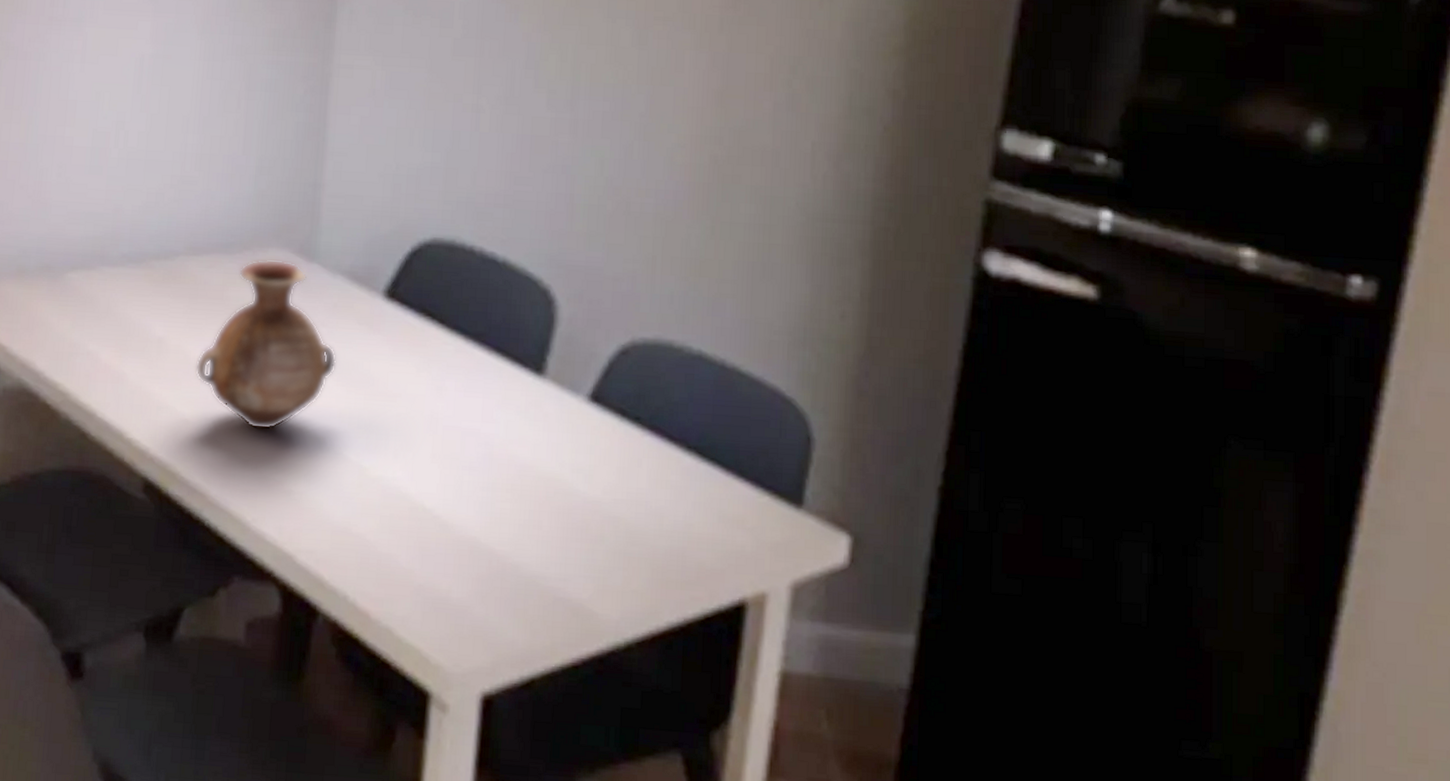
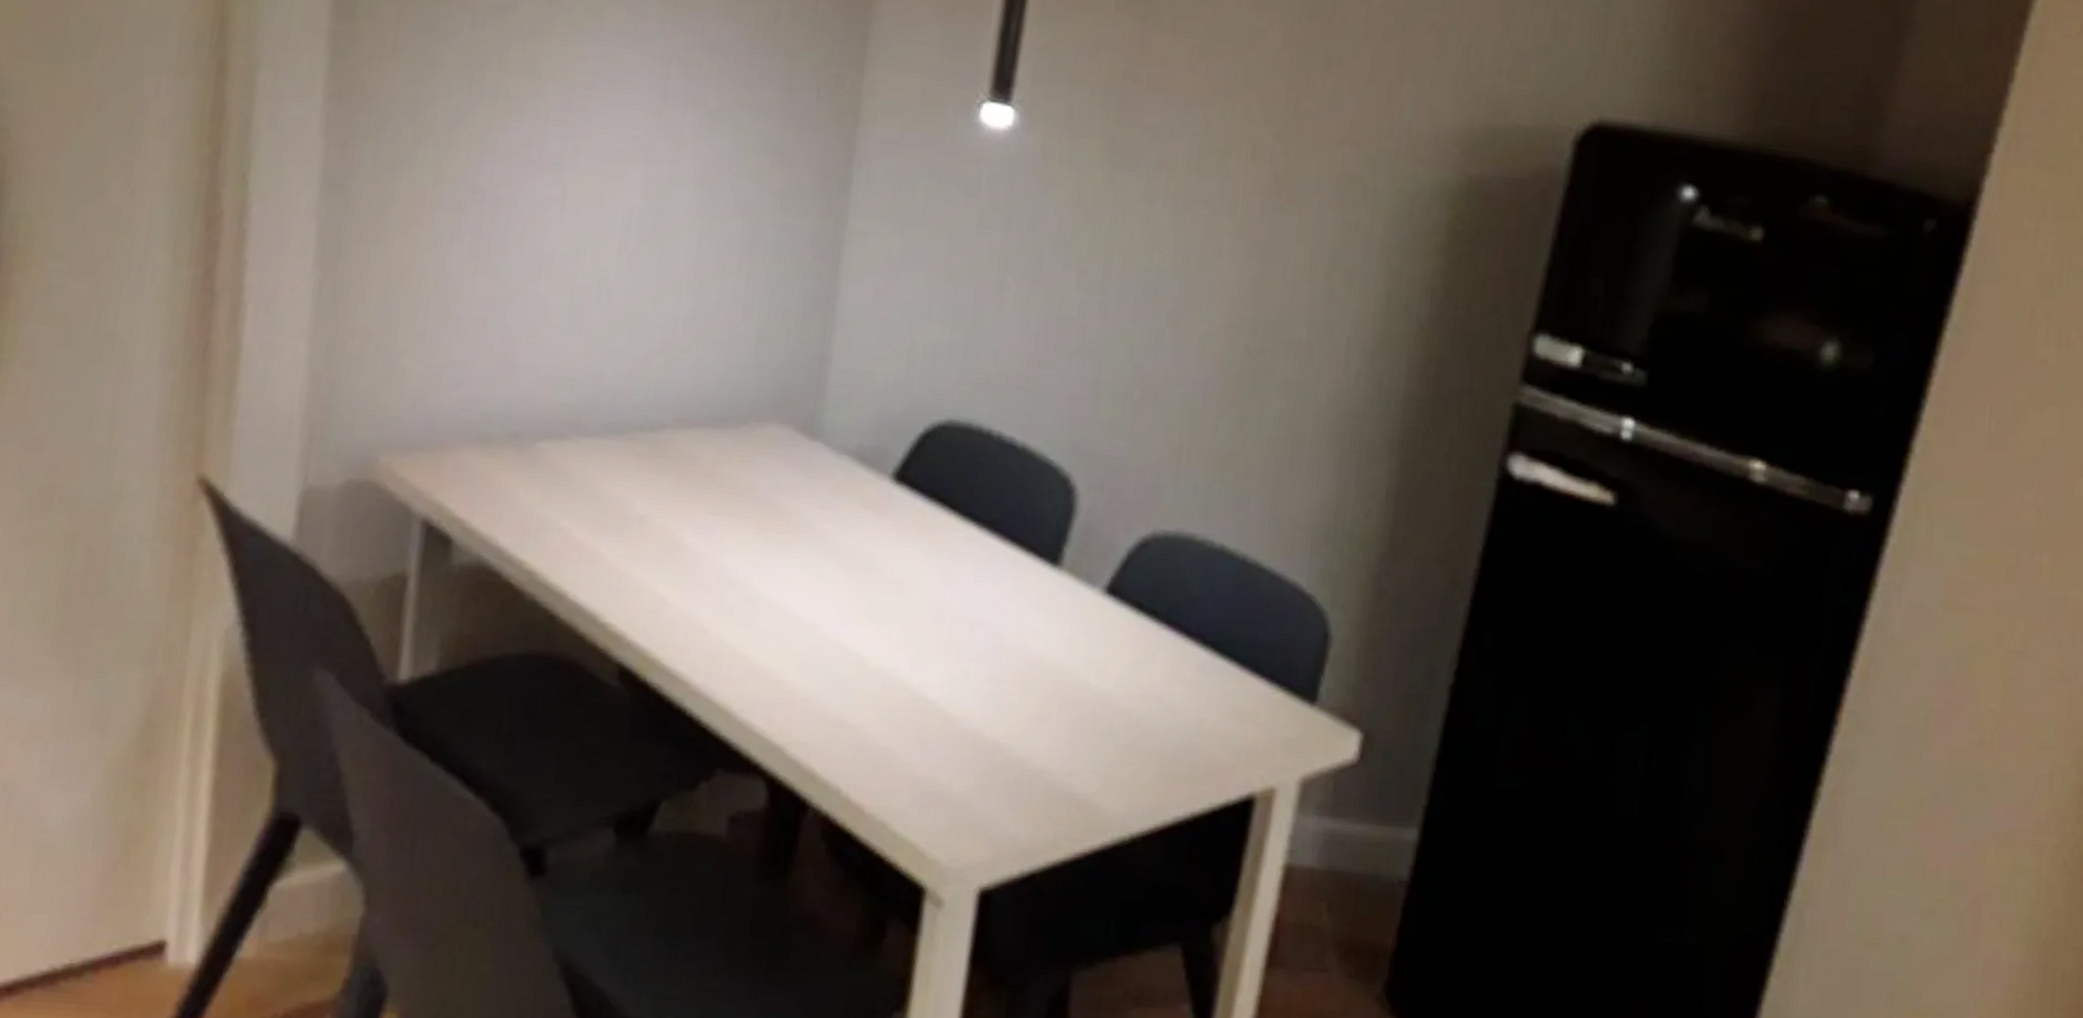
vase: present [195,259,337,430] -> none [681,435,839,617]

